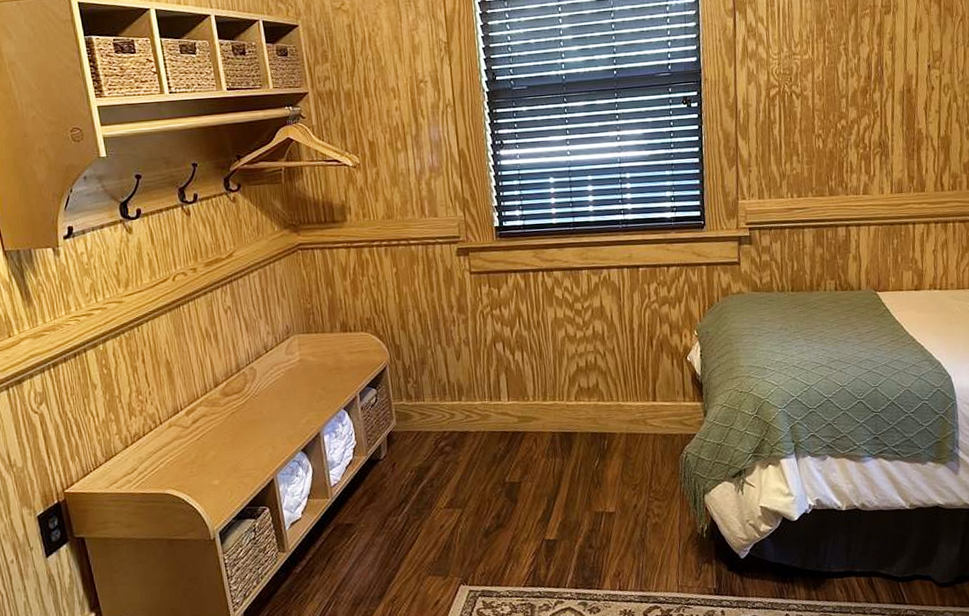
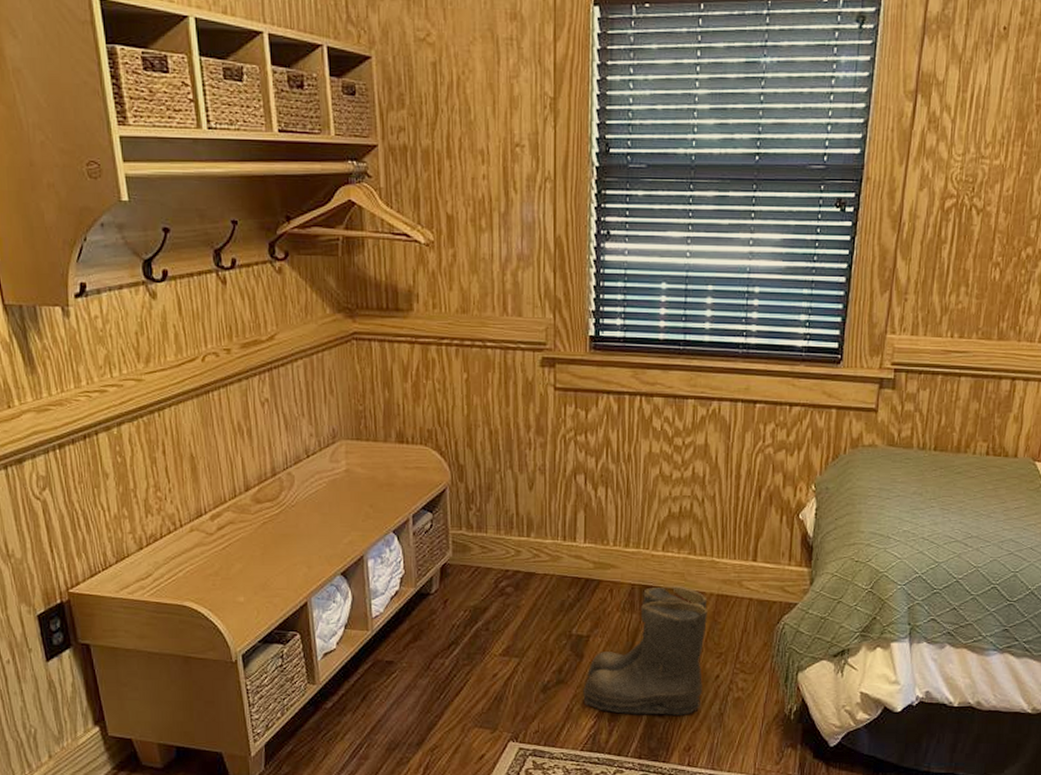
boots: none [520,430,624,549] -> present [583,586,708,715]

